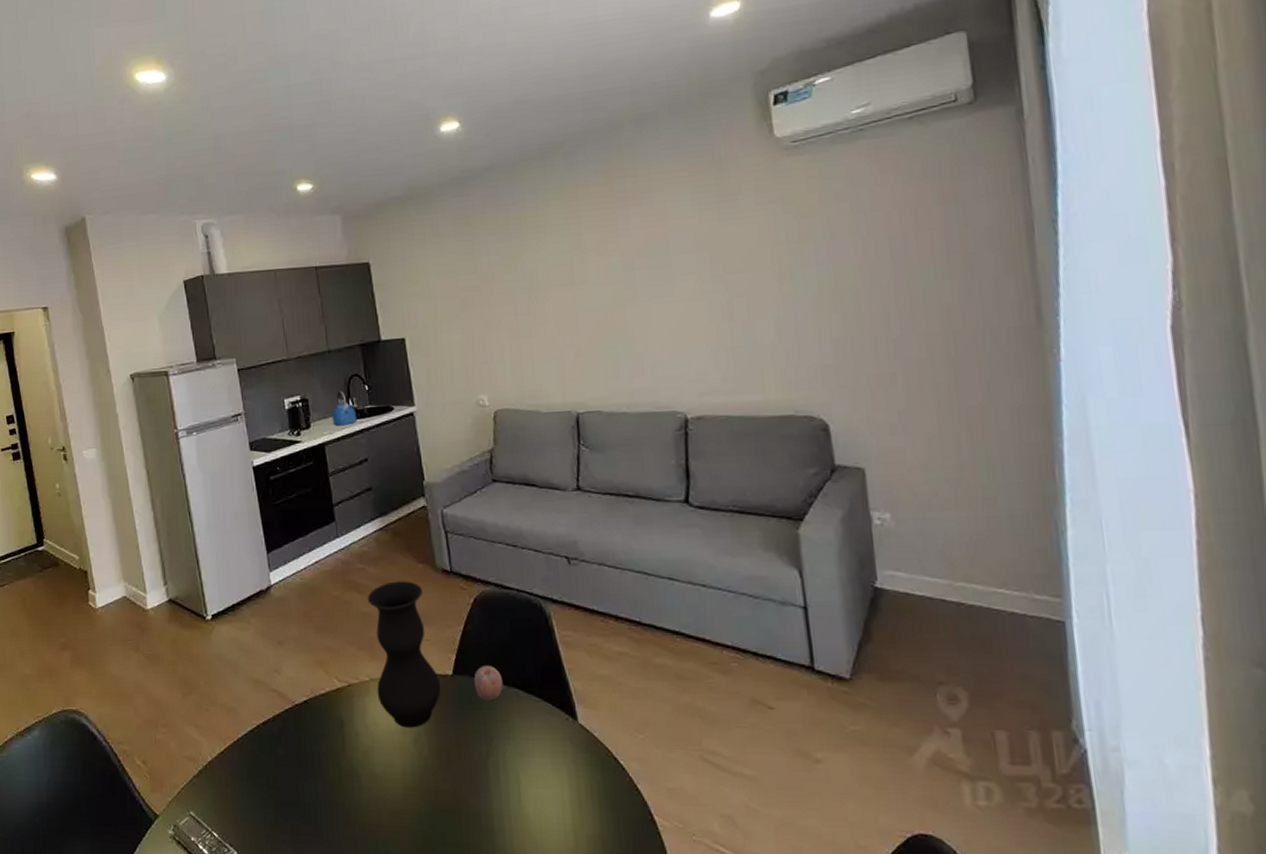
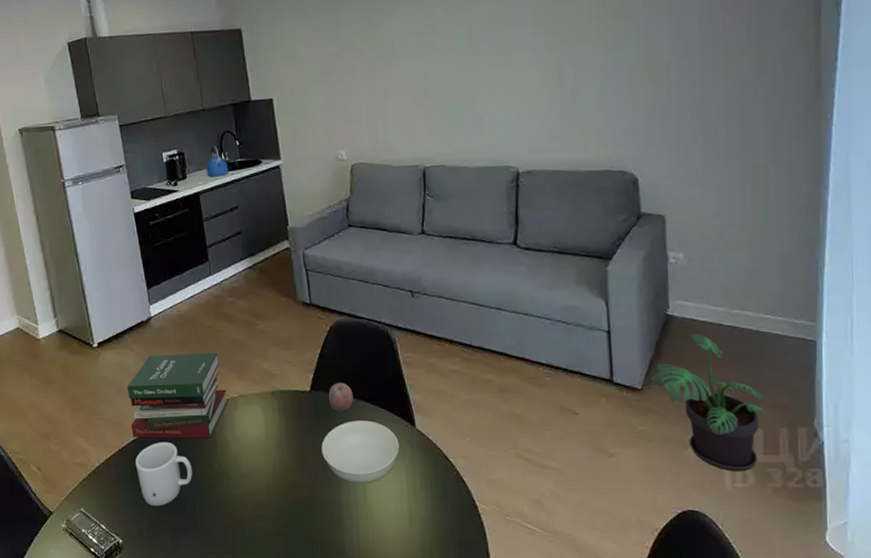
books: none [243,627,359,731] -> present [126,352,229,439]
mug: none [252,733,318,812] -> present [135,442,193,507]
vase: present [367,581,441,728] -> none [236,312,300,435]
bowl: none [467,712,559,790] -> present [321,421,399,484]
potted plant: none [858,610,1011,786] -> present [648,333,767,472]

